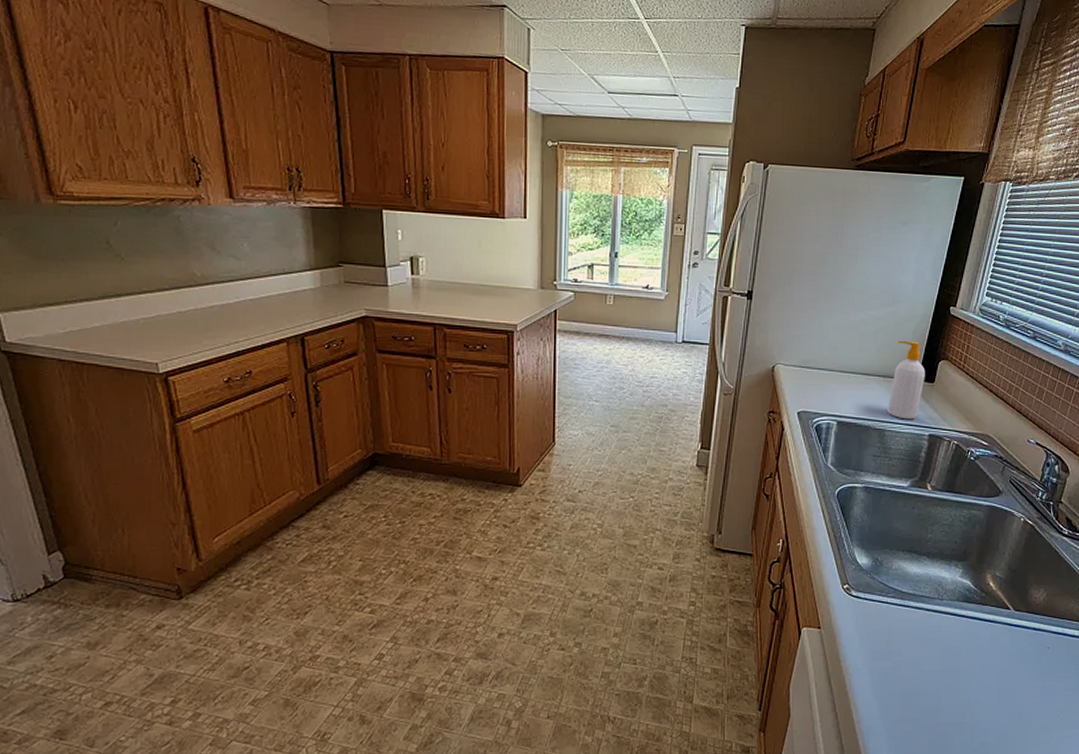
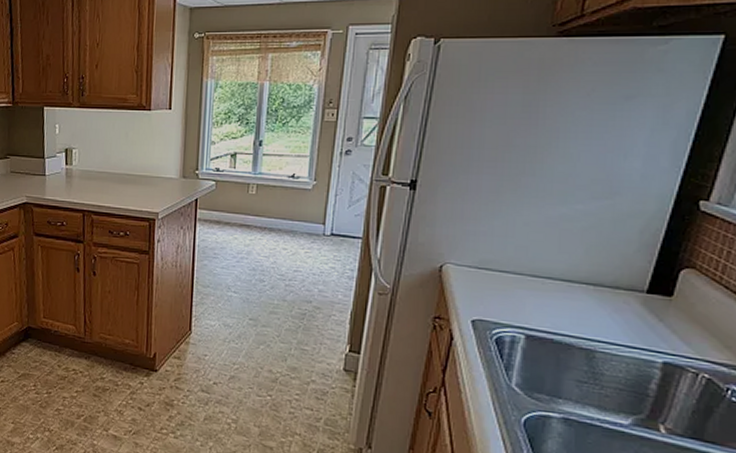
soap bottle: present [887,340,925,420] -> none [599,241,659,341]

